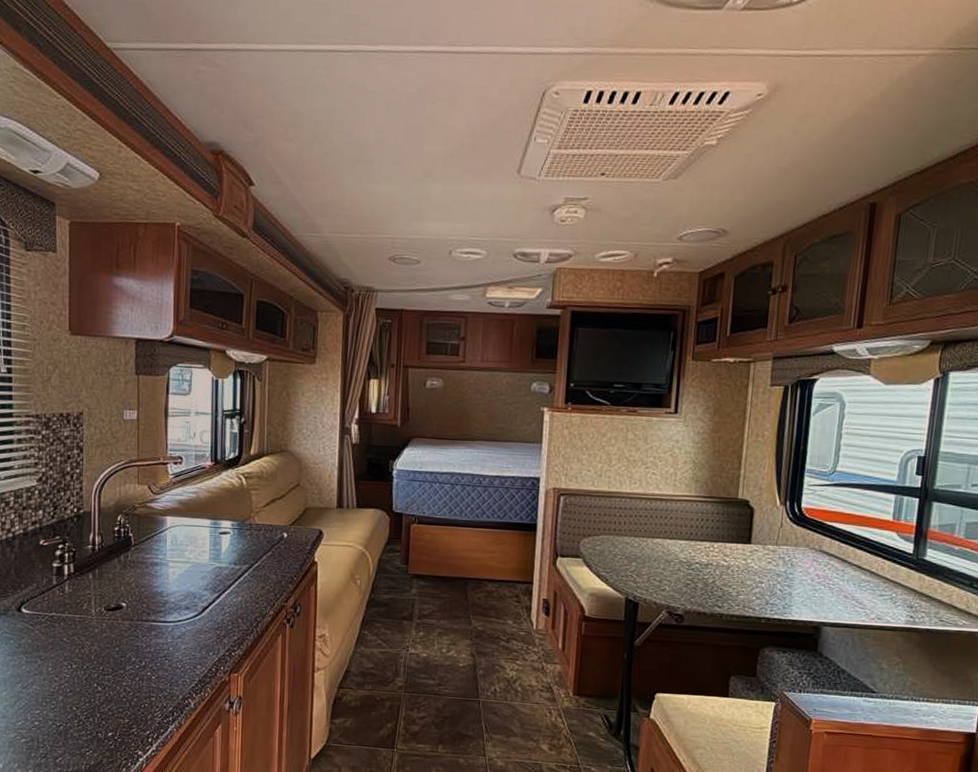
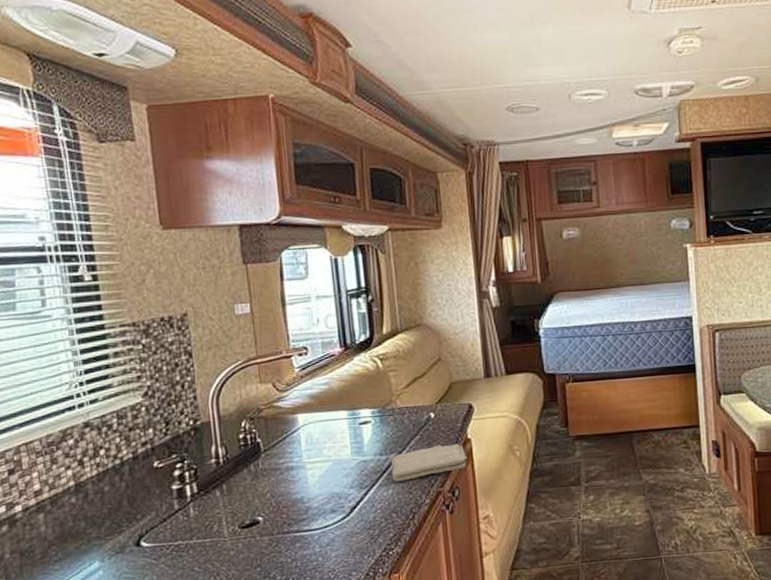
washcloth: none [242,563,312,591] -> present [390,443,468,482]

